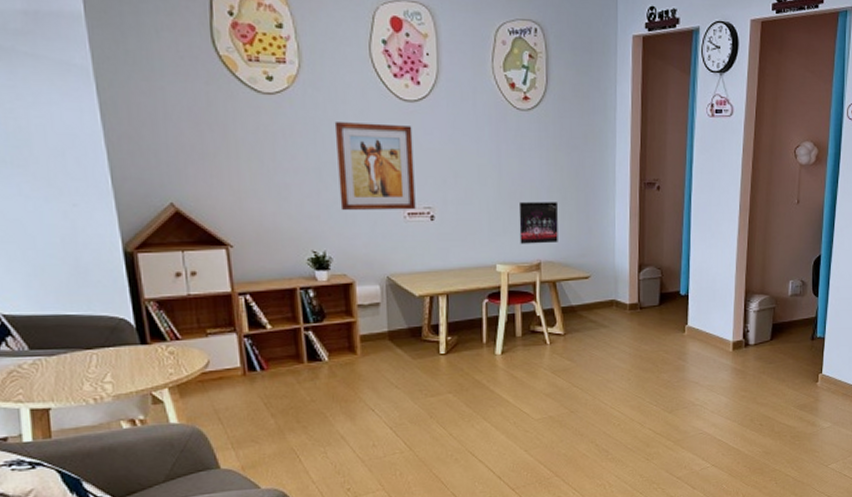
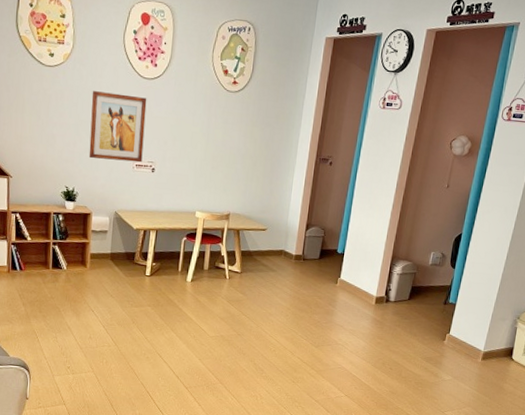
album cover: present [518,201,559,244] -> none [216,164,250,200]

